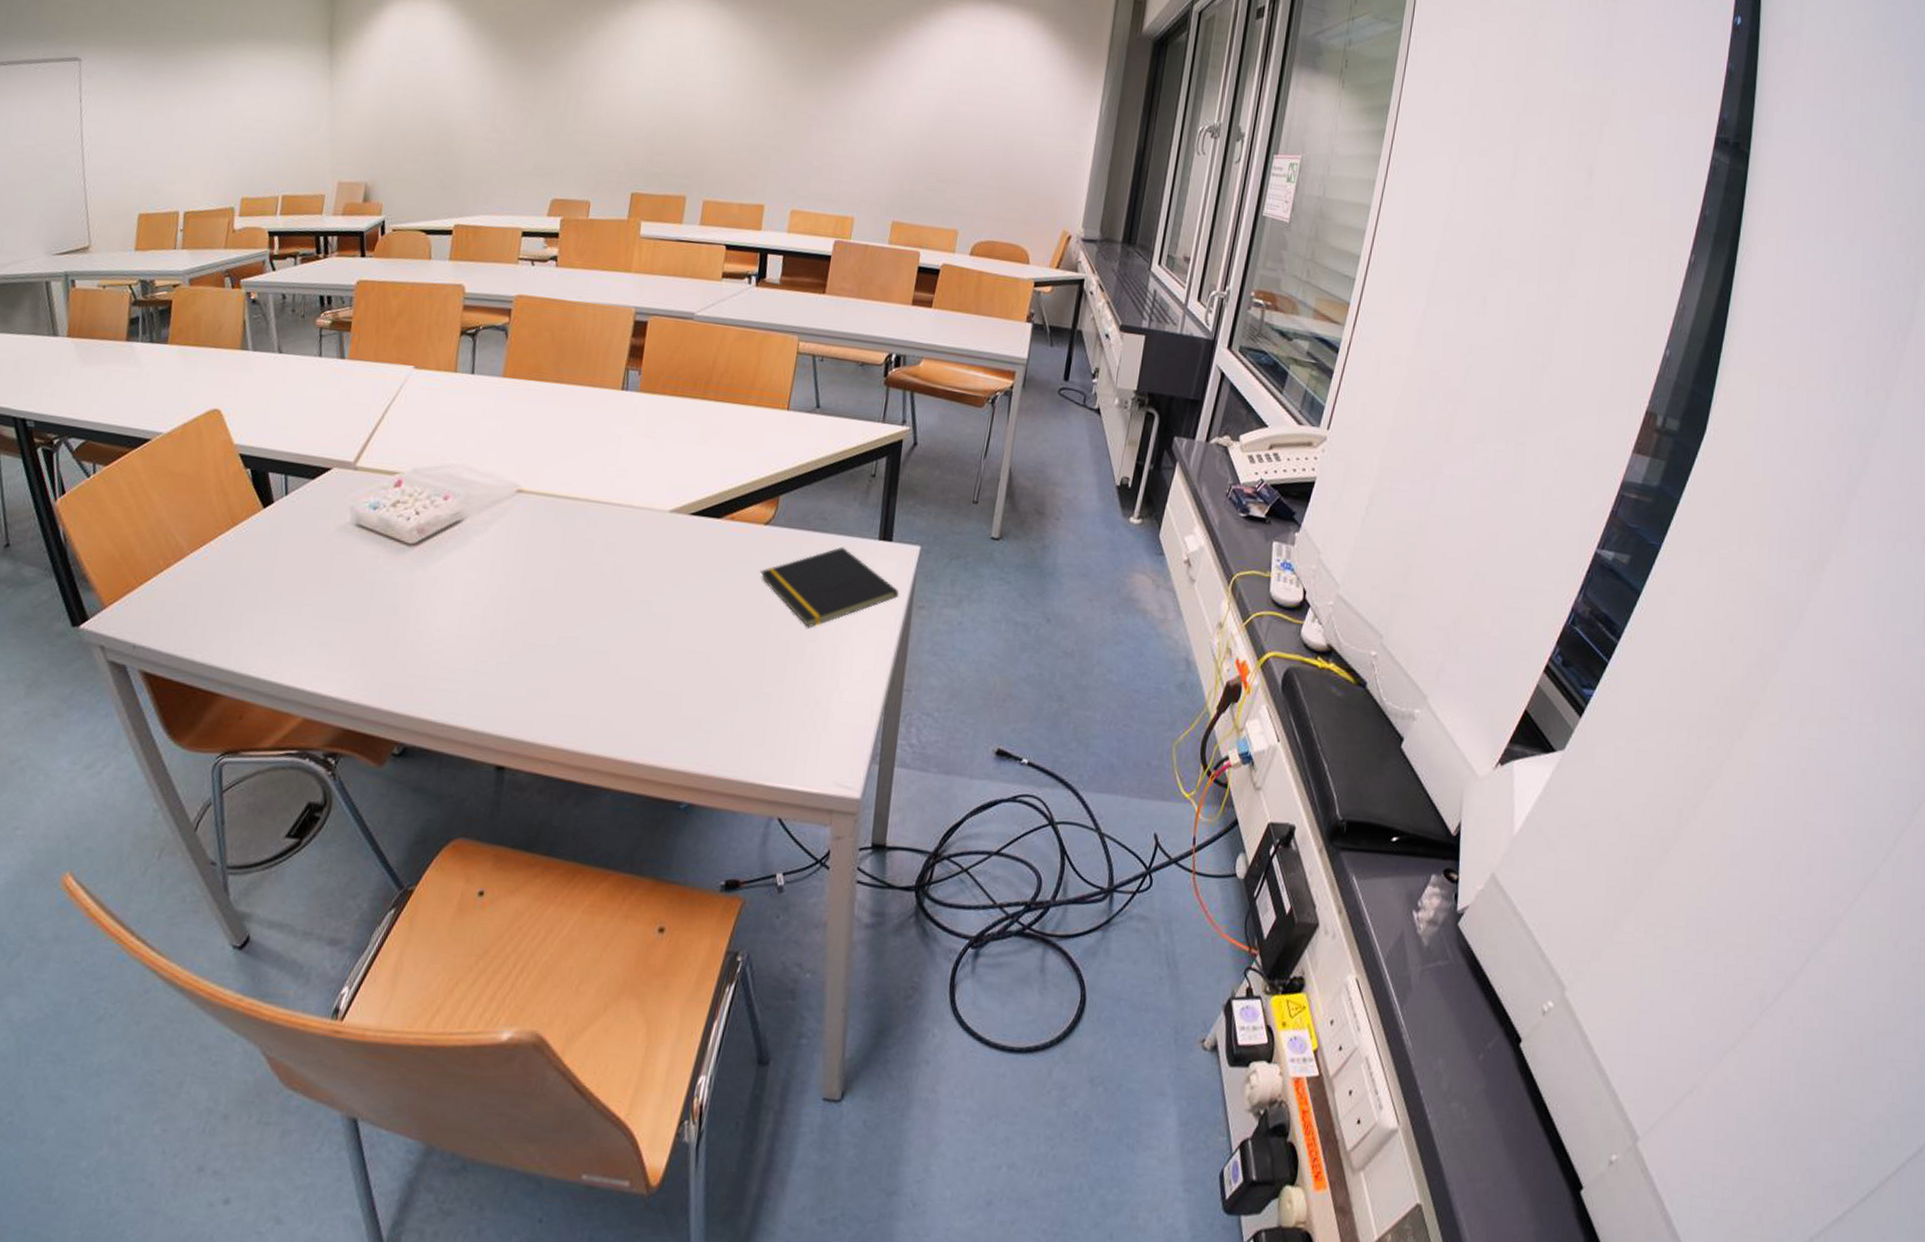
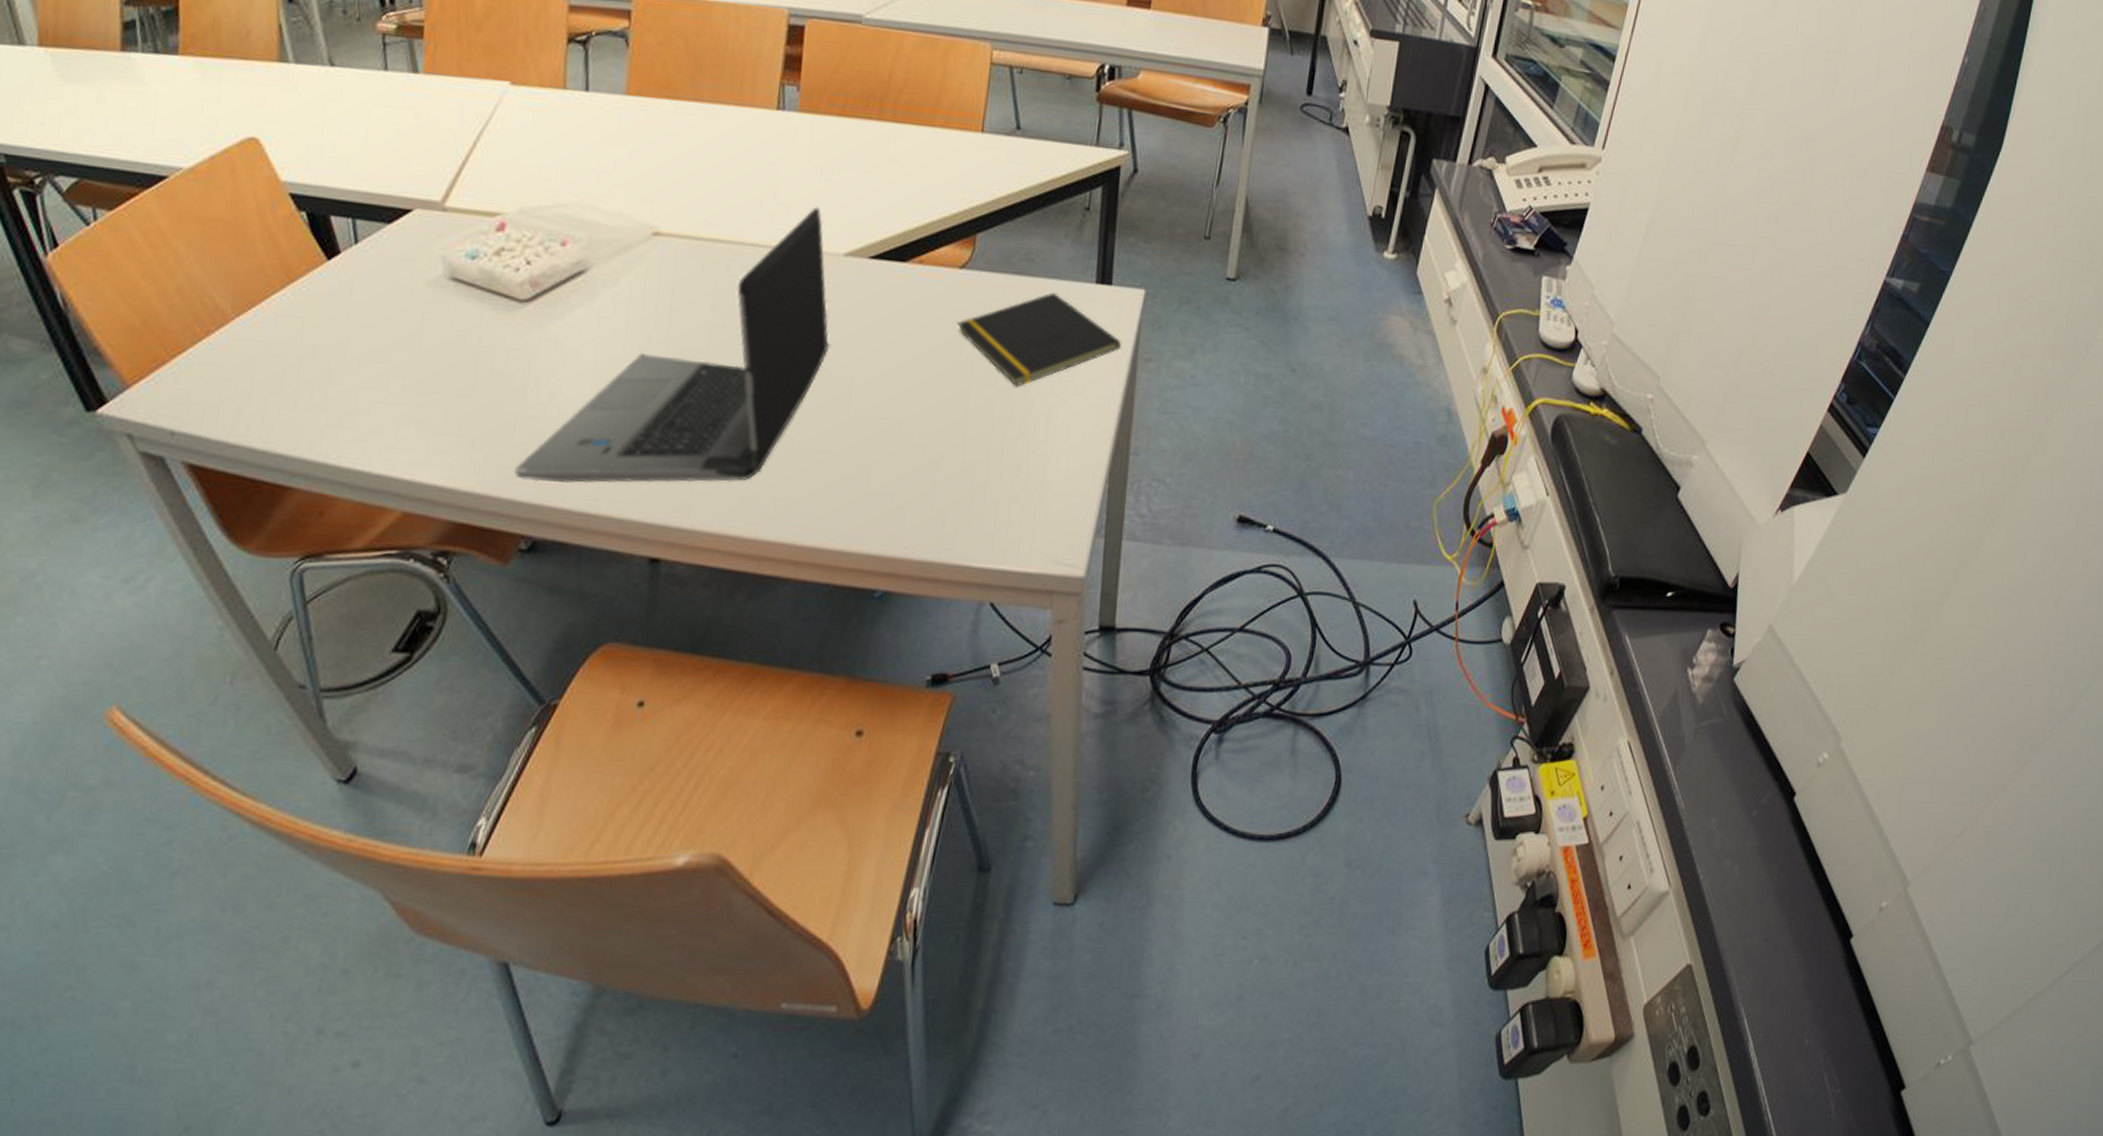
laptop computer: none [394,470,654,703] -> present [515,206,829,484]

